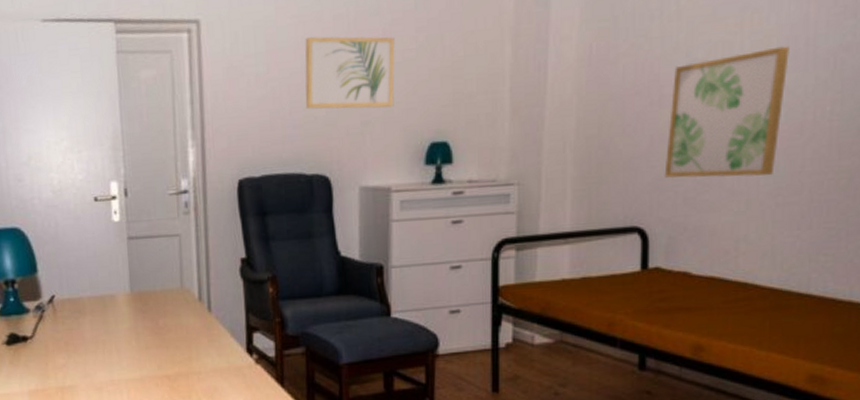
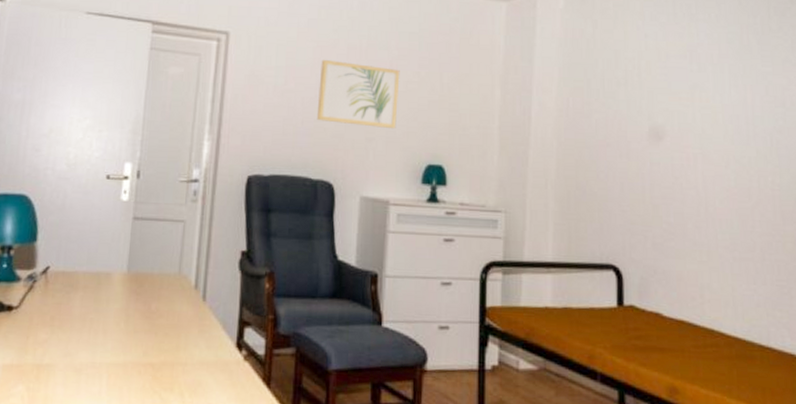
wall art: present [664,45,789,179] -> none [634,121,734,232]

